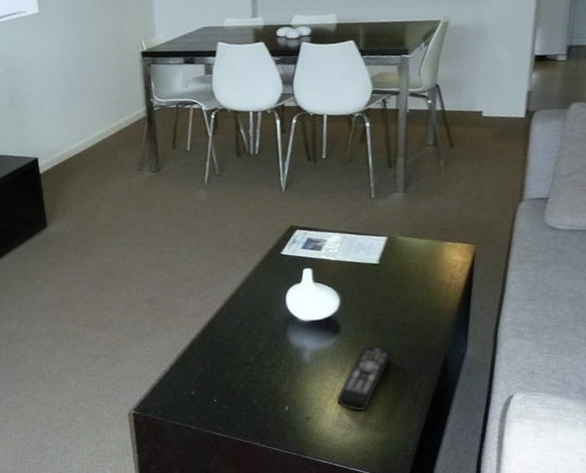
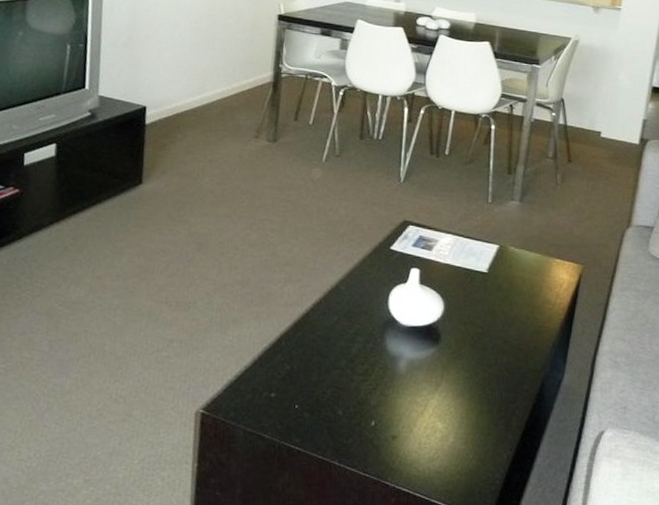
remote control: present [336,345,394,412] -> none [427,361,491,435]

